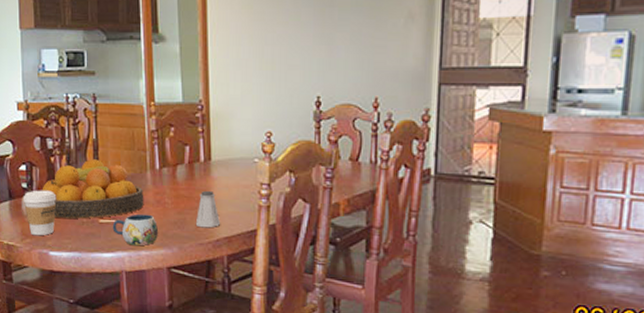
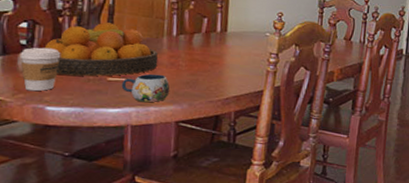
saltshaker: present [195,190,221,228] -> none [207,56,231,88]

